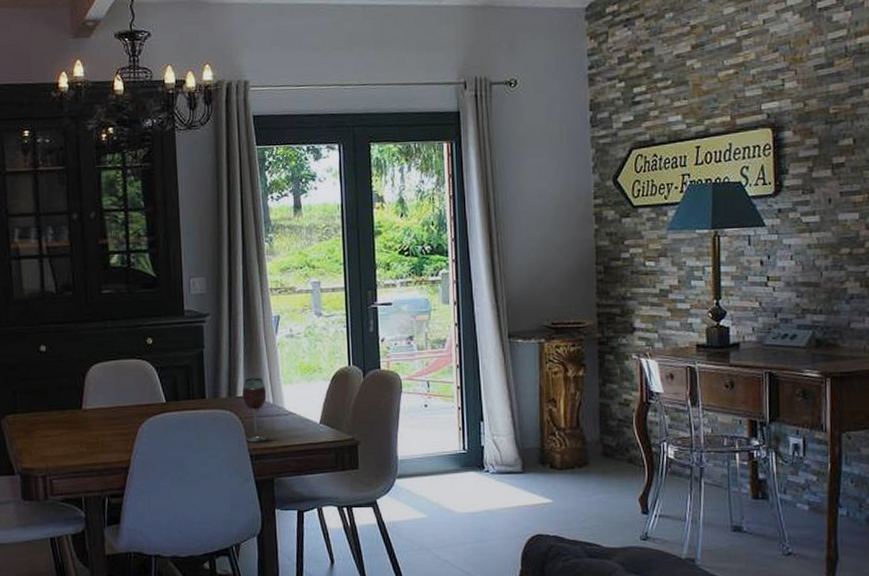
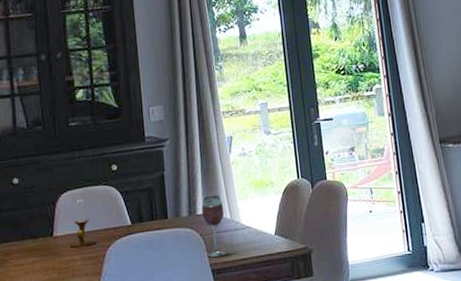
candlestick: none [99,372,128,422] -> present [69,199,97,248]

